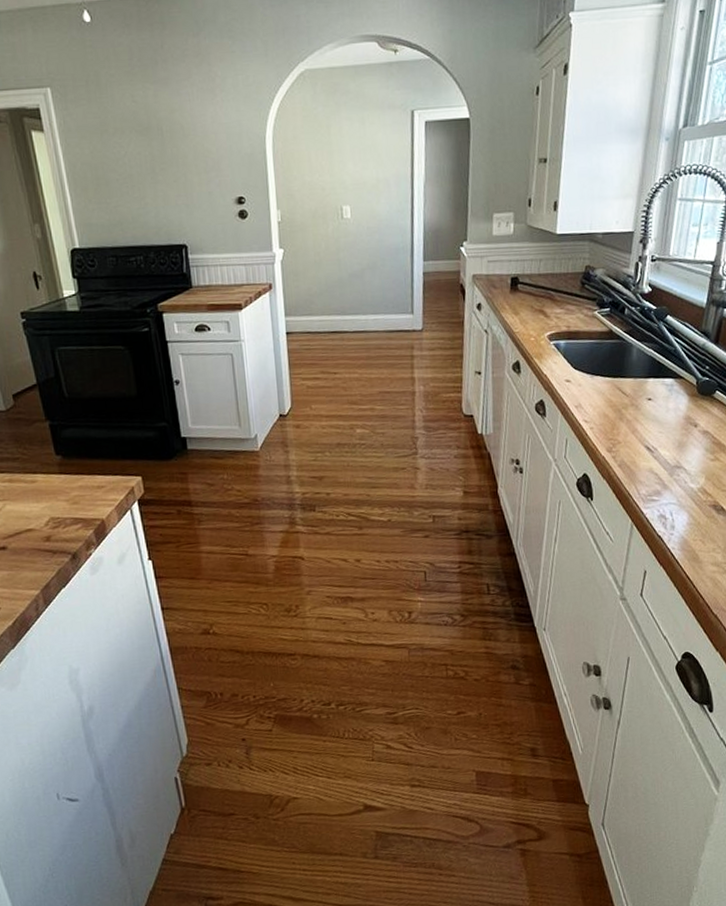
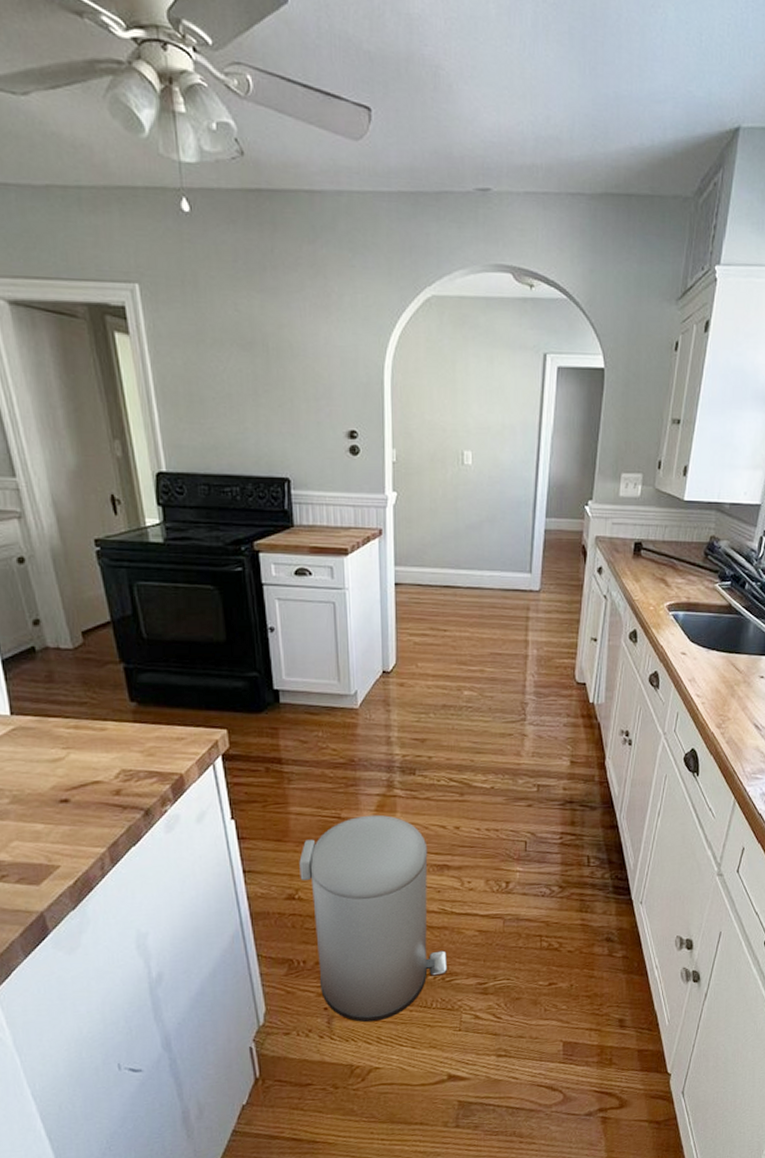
pedal bin: none [212,550,358,753] -> present [299,814,448,1023]

